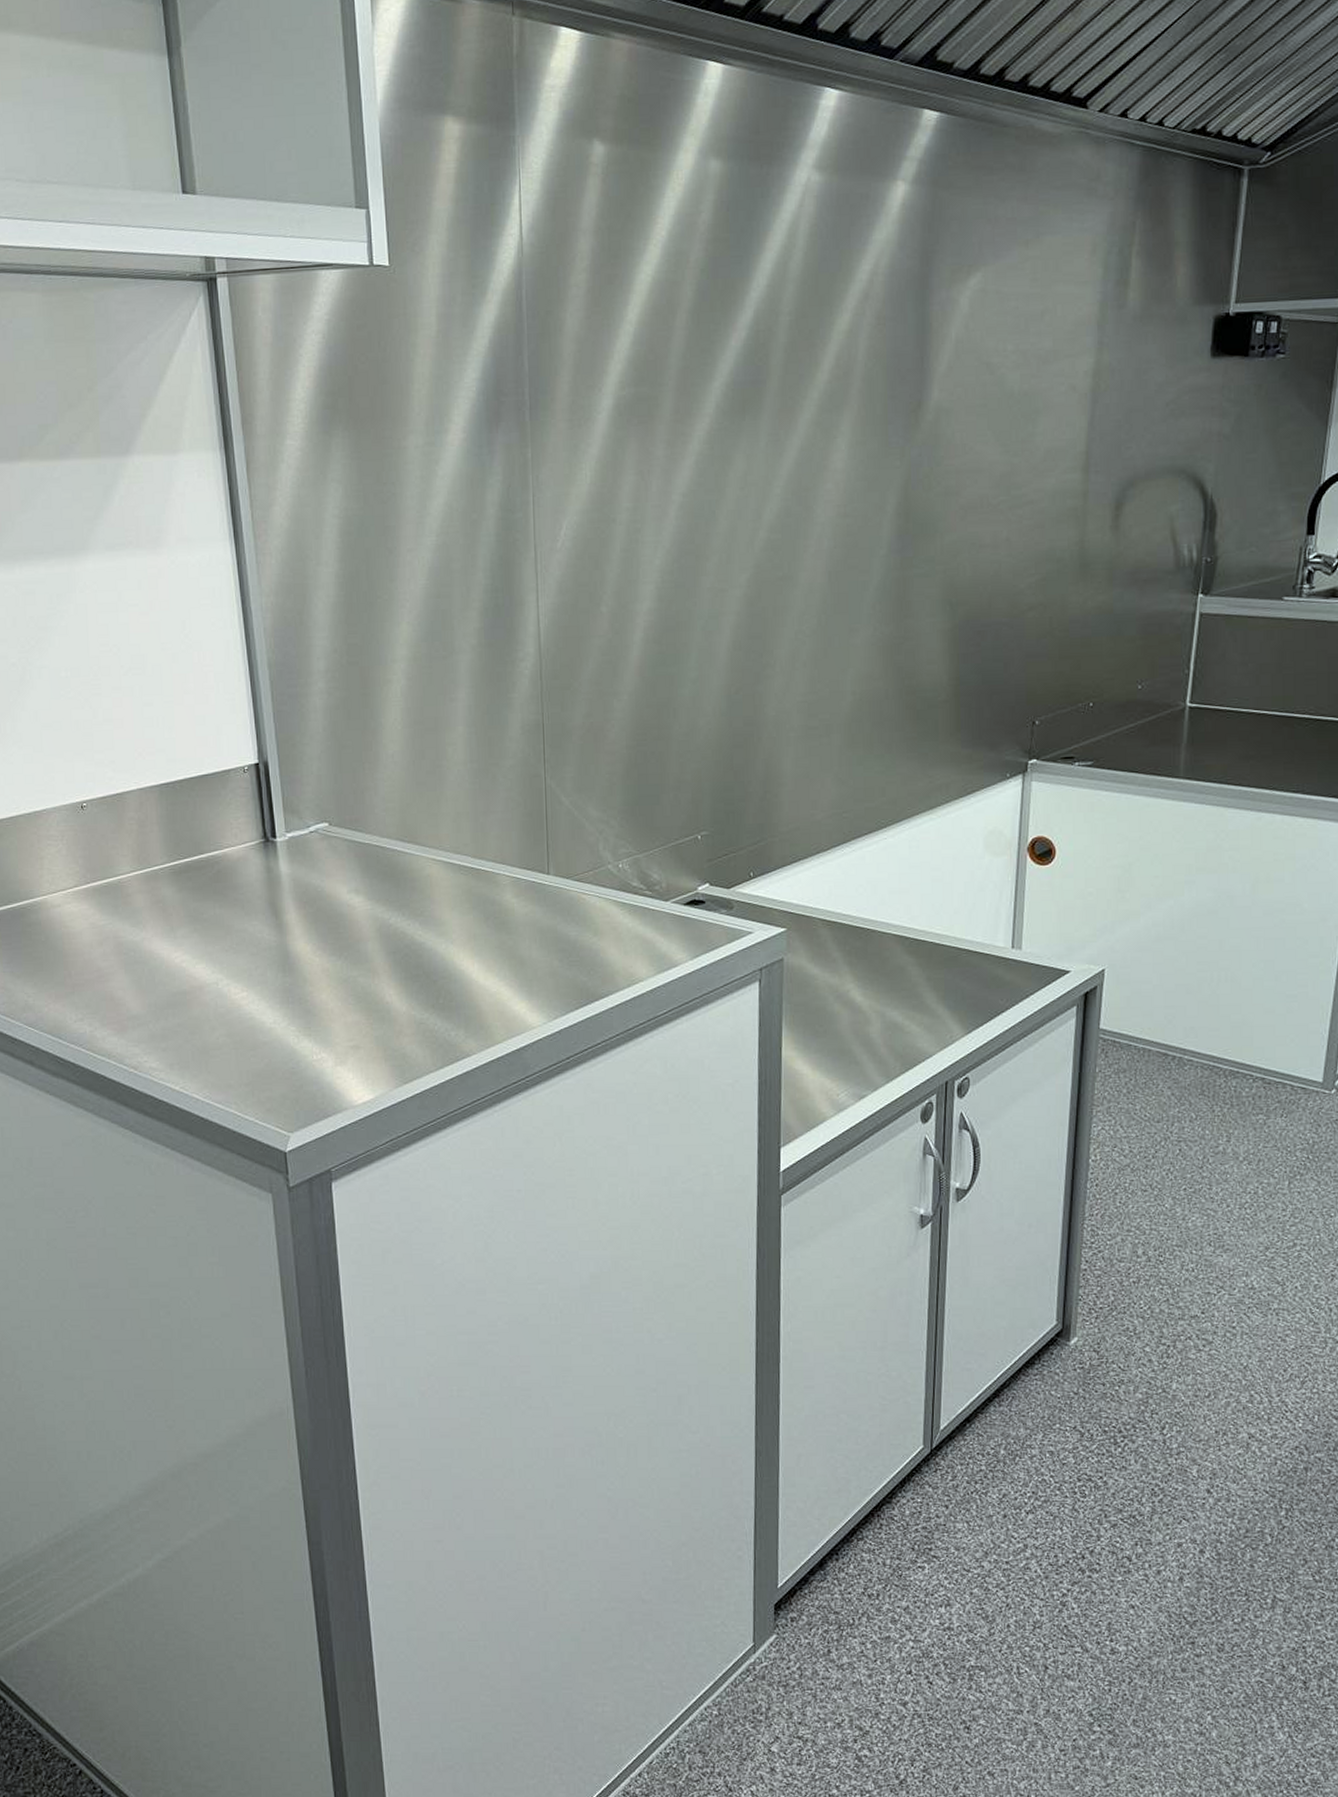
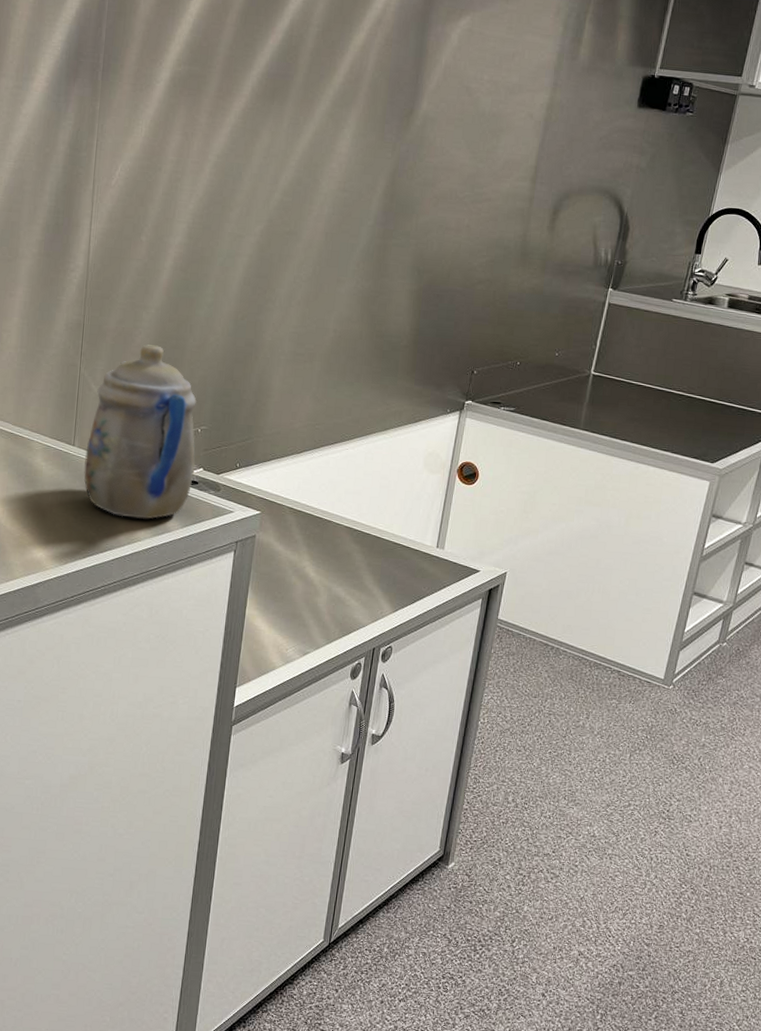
teapot: none [564,739,699,955] -> present [84,344,197,519]

